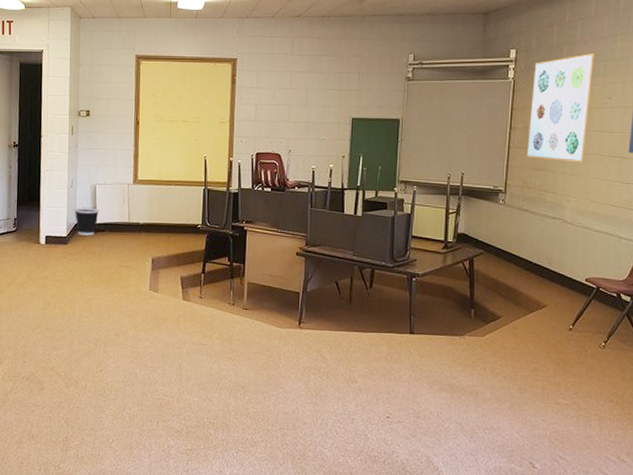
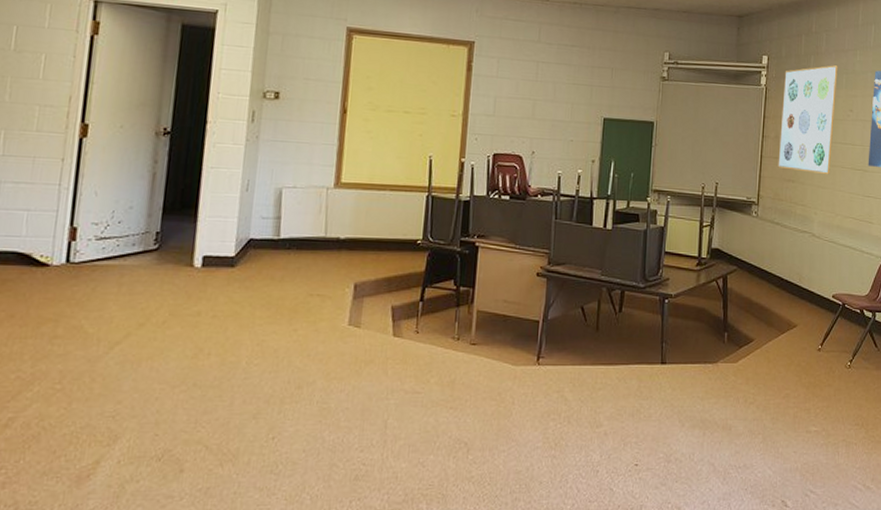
wastebasket: present [74,207,99,236] -> none [248,217,285,255]

